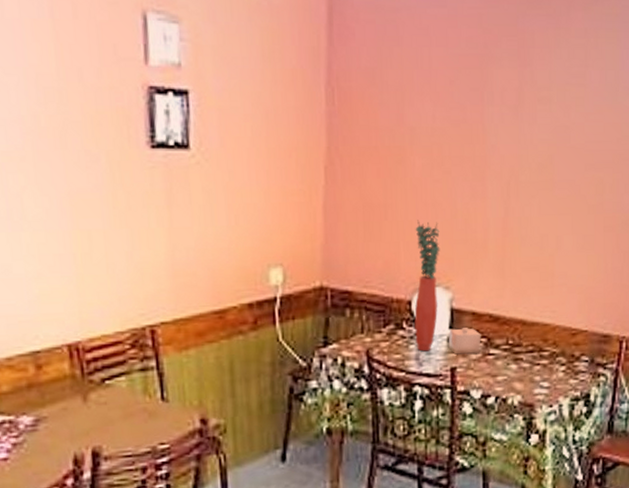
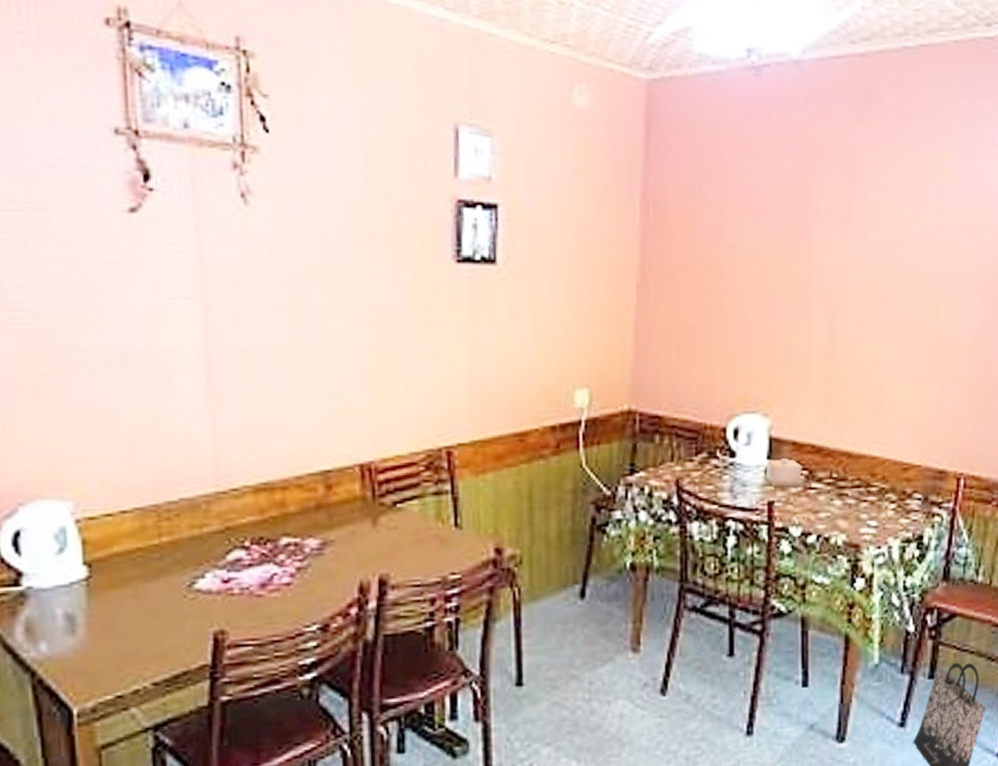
vase: present [414,220,440,352] -> none [729,342,759,483]

